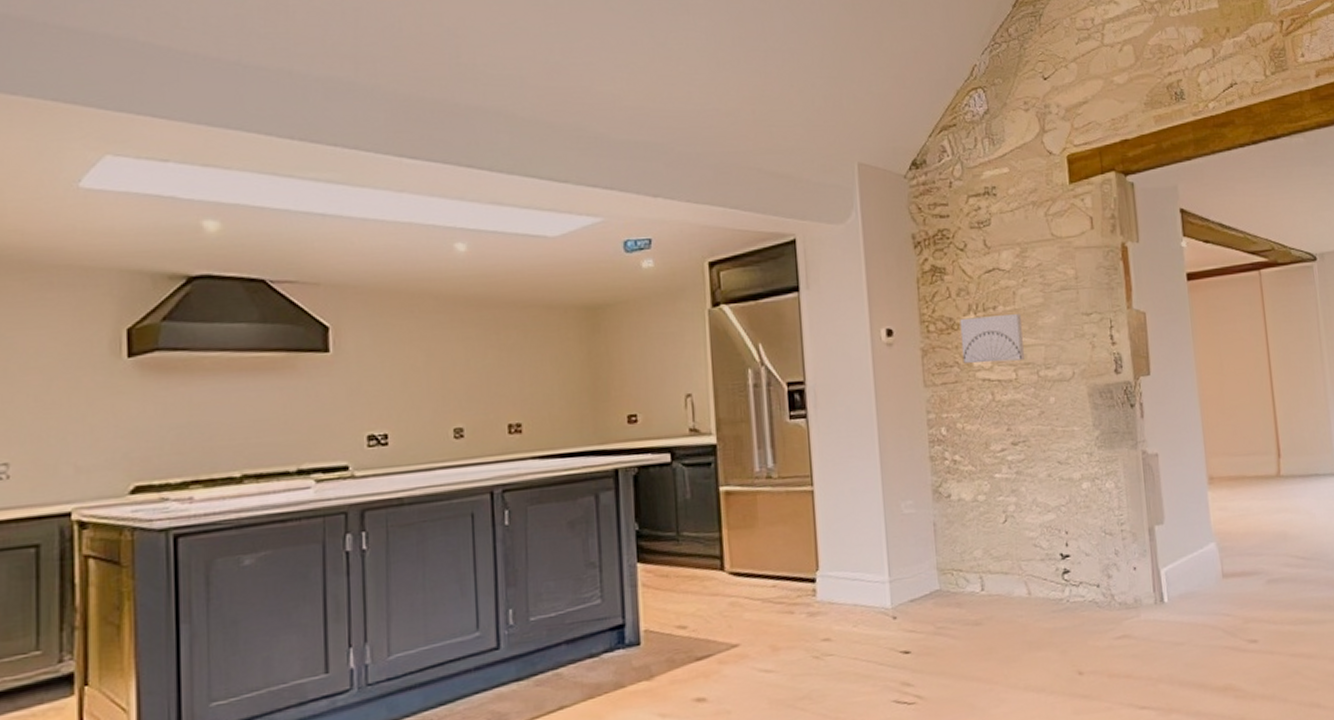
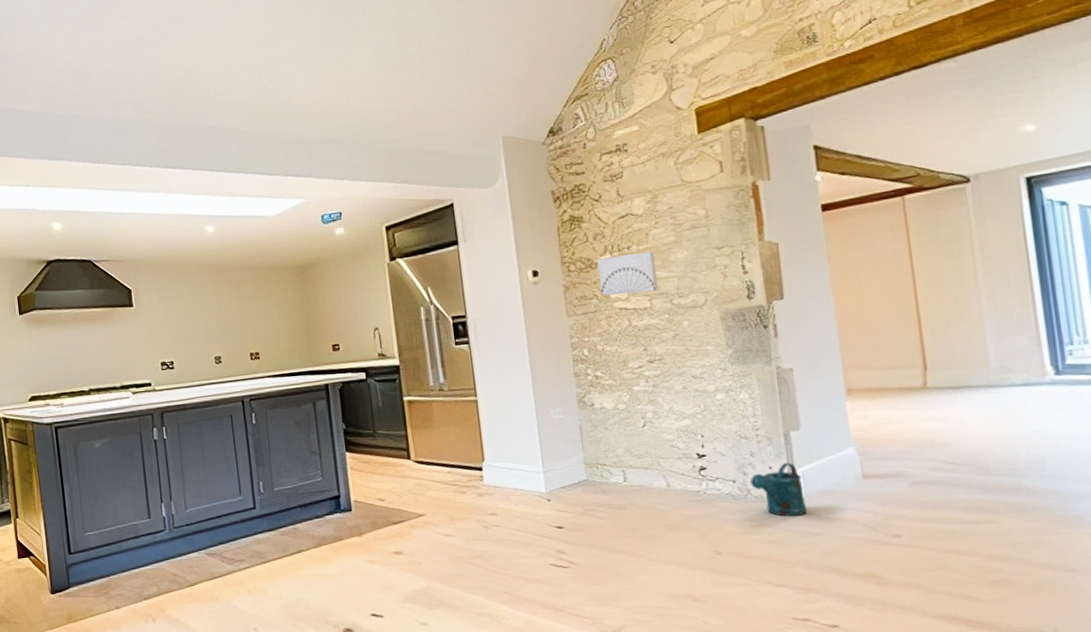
watering can: none [1114,562,1171,626] -> present [750,463,808,517]

